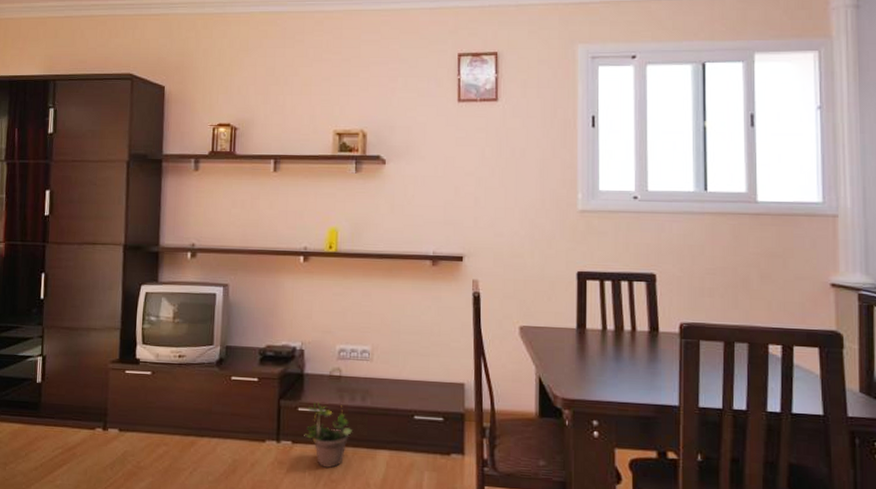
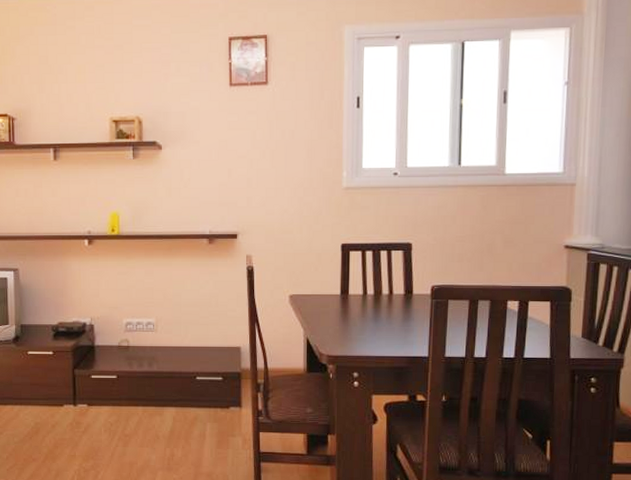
potted plant: present [304,401,352,468] -> none [98,369,141,425]

